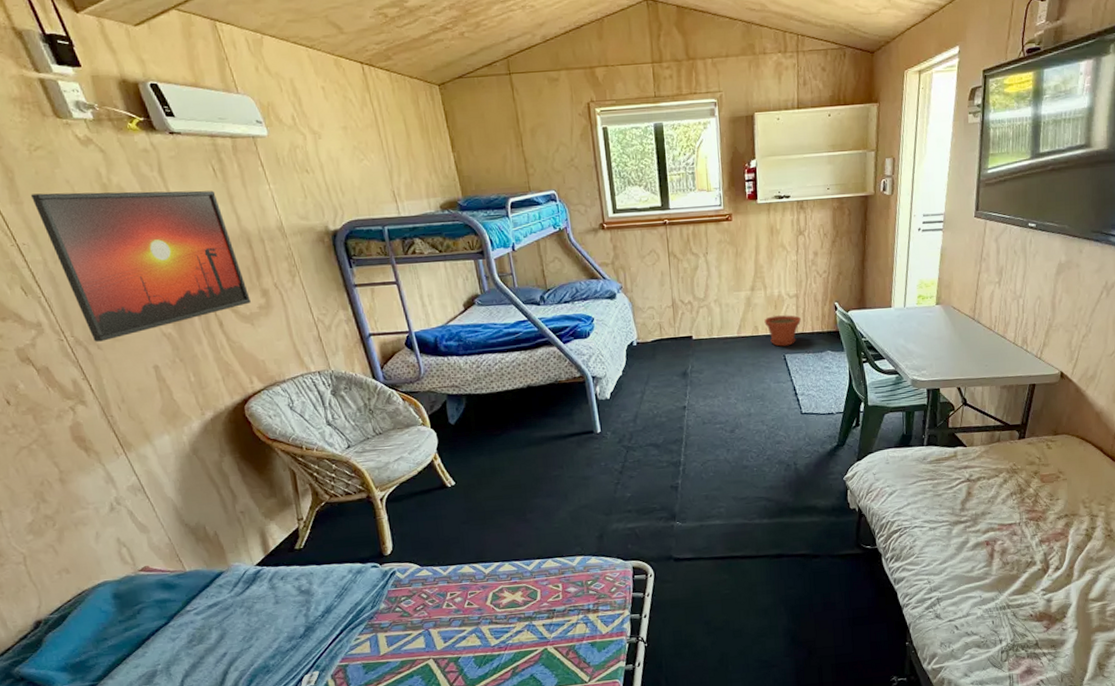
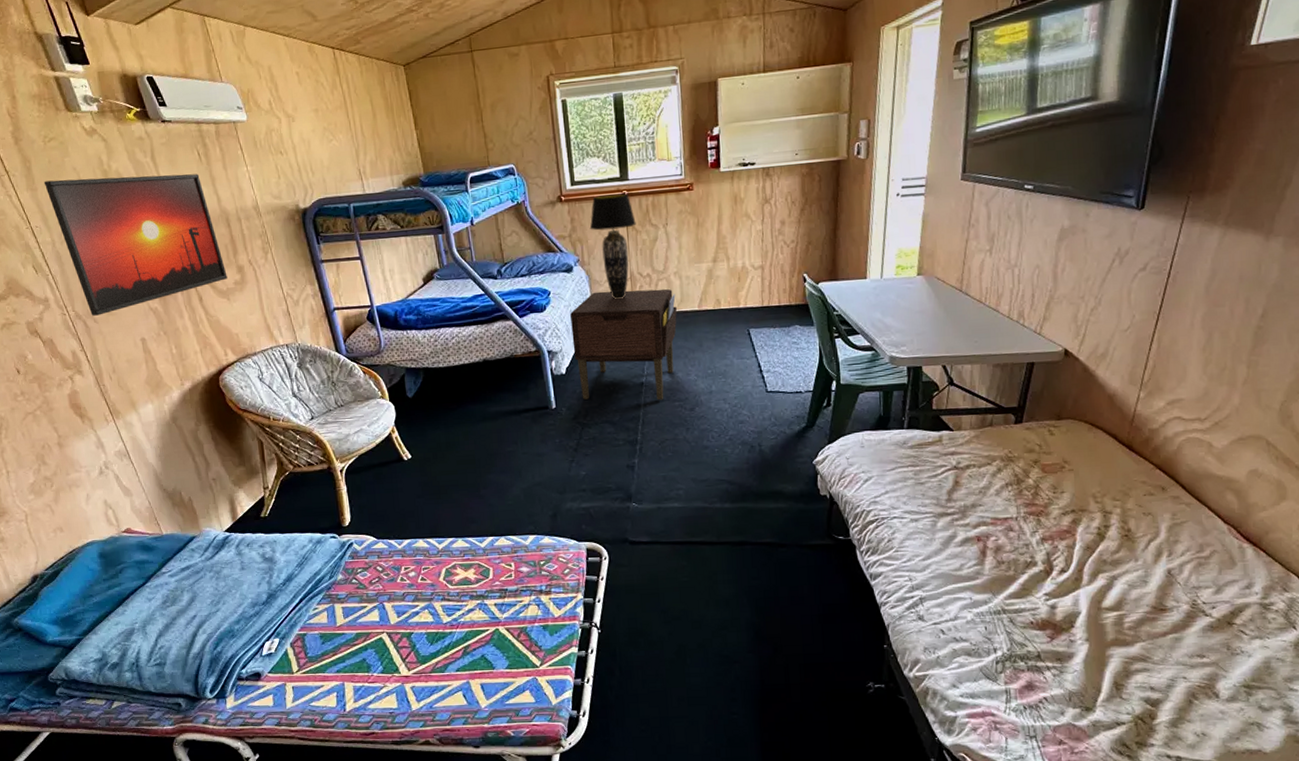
nightstand: none [614,316,718,424] -> present [570,289,678,400]
table lamp: none [632,222,678,326] -> present [589,193,636,299]
plant pot: present [764,315,801,347] -> none [727,287,767,321]

